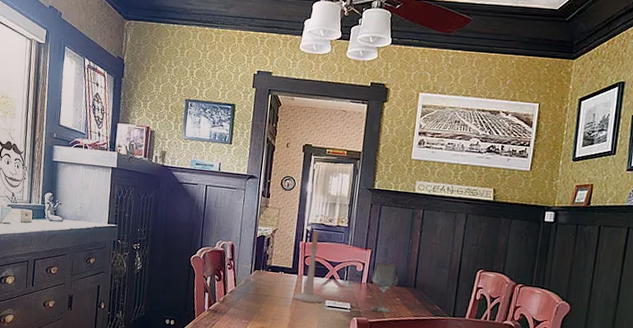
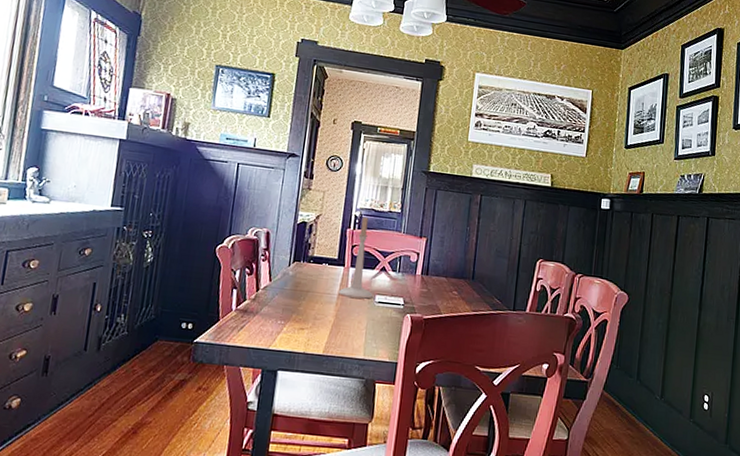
wine glass: present [370,262,399,314] -> none [425,252,456,309]

